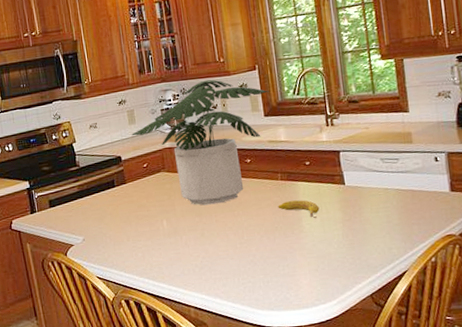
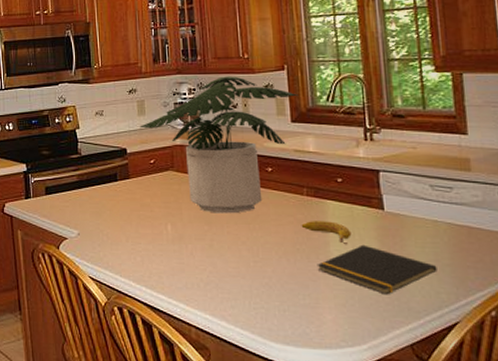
notepad: none [292,216,389,256] -> present [317,244,437,295]

